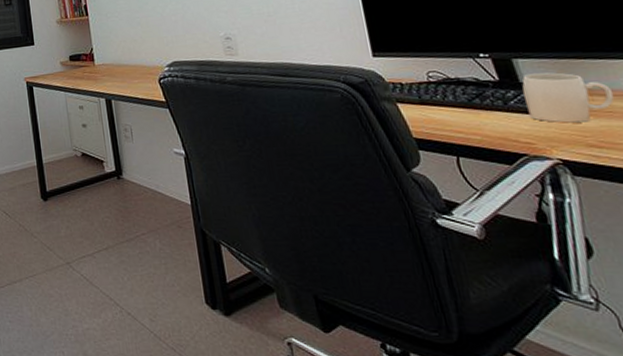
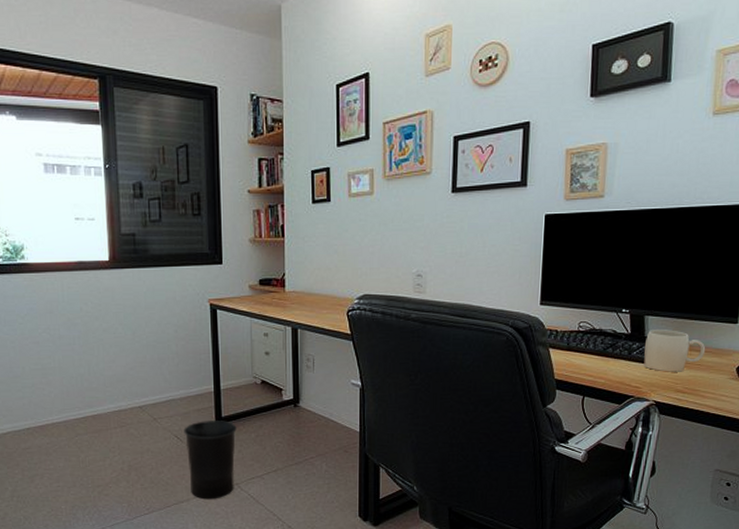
waste bin: none [11,195,66,280] -> present [184,420,237,499]

